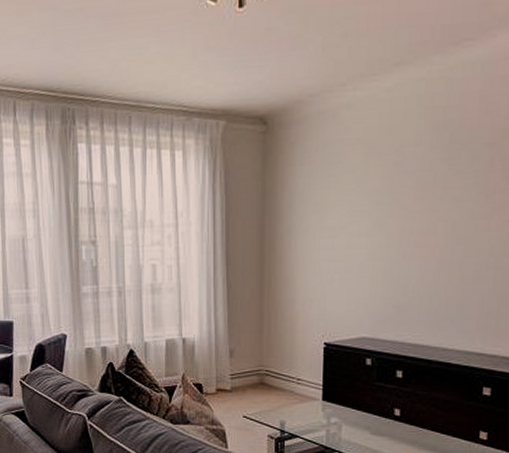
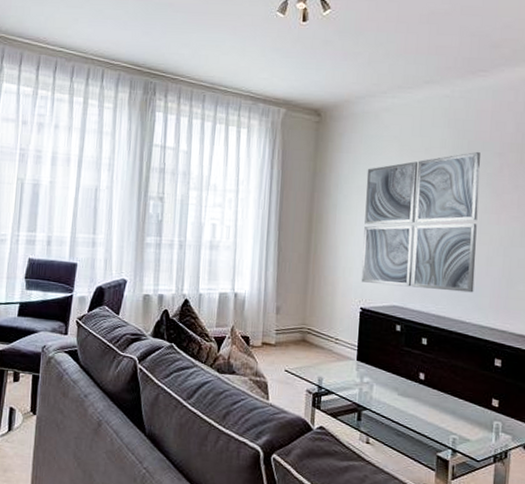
wall art: none [323,145,466,316] -> present [361,152,481,293]

